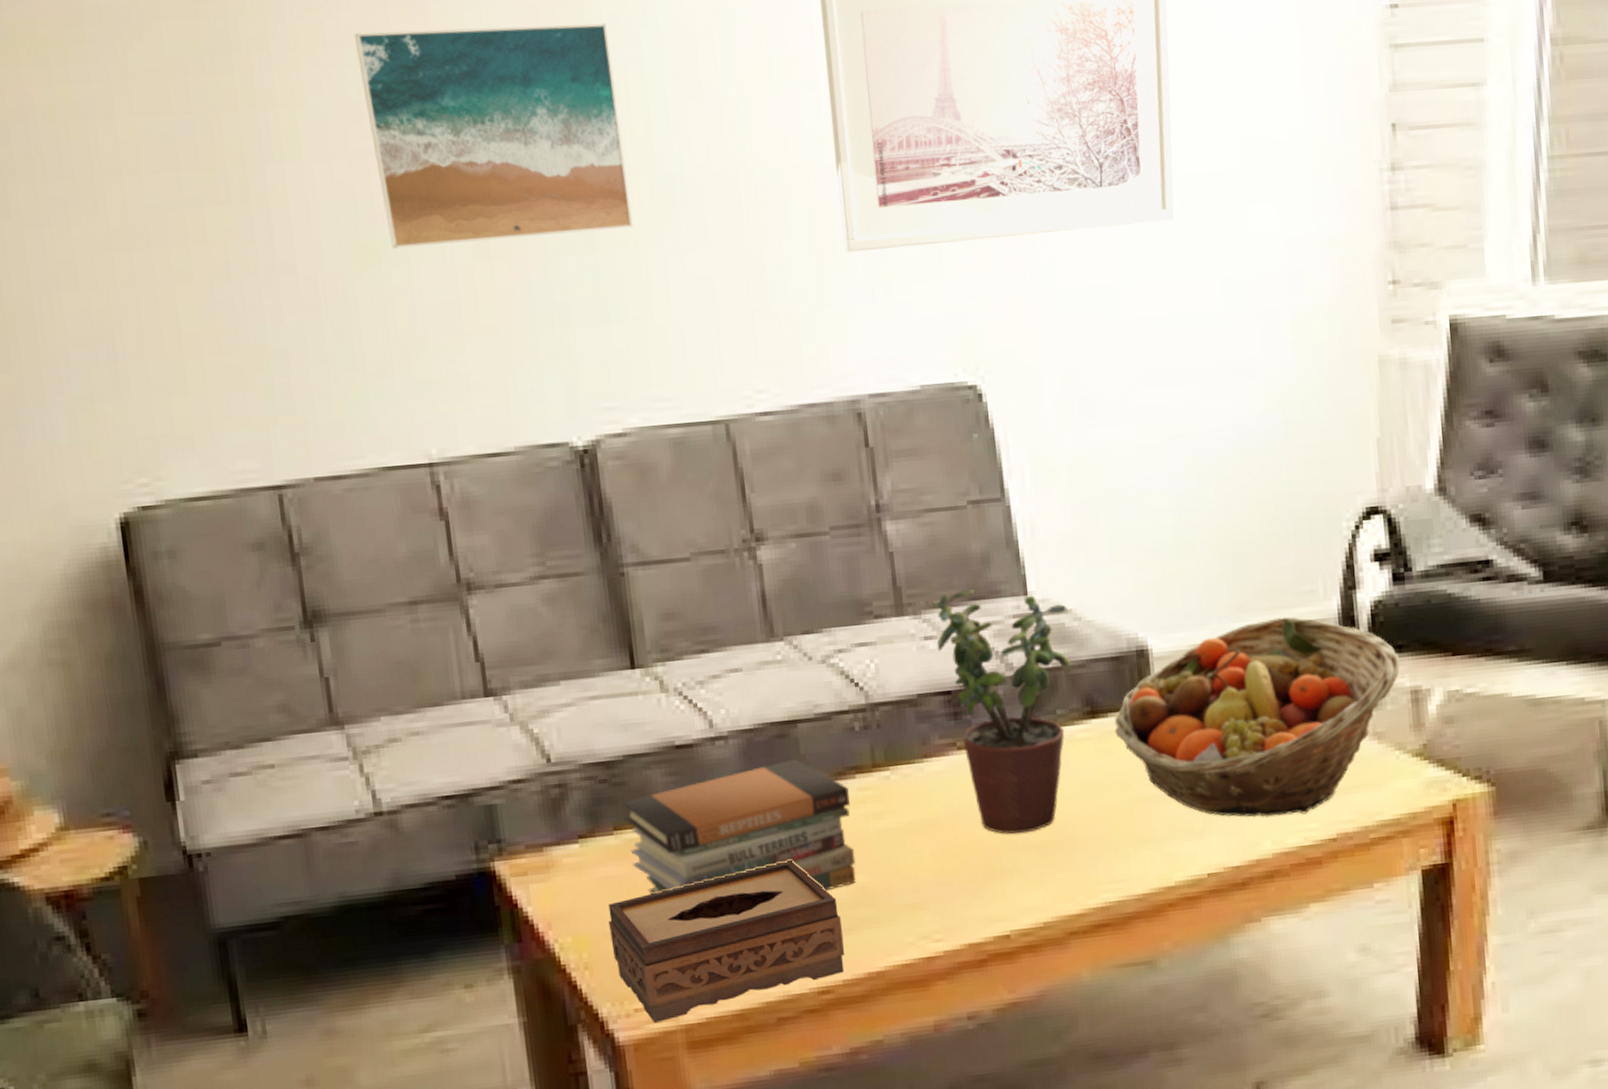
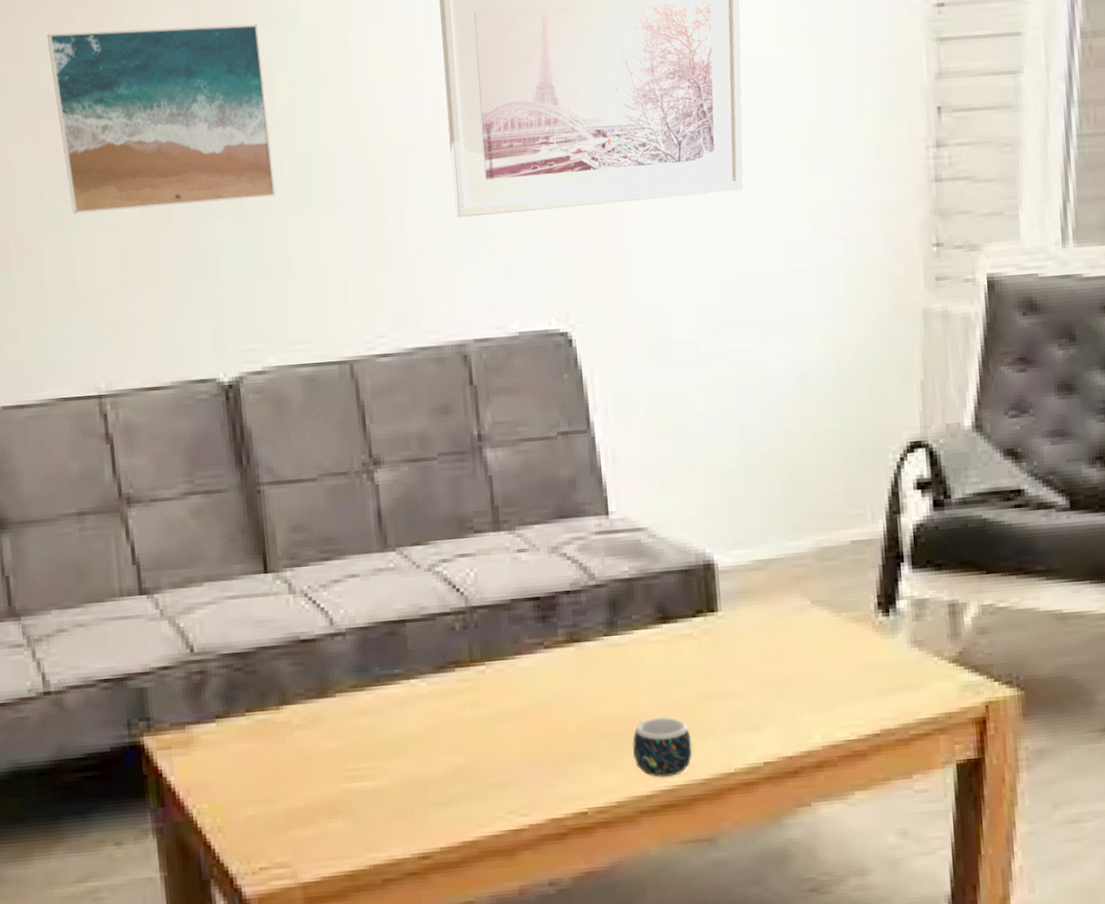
tissue box: present [608,860,845,1024] -> none [239,742,442,881]
book stack: present [621,759,857,895] -> none [253,653,454,770]
potted plant: present [932,589,1072,834] -> none [525,508,646,724]
mug: none [1060,825,1127,894] -> present [633,717,693,777]
fruit basket: present [1114,616,1400,817] -> none [683,537,939,714]

